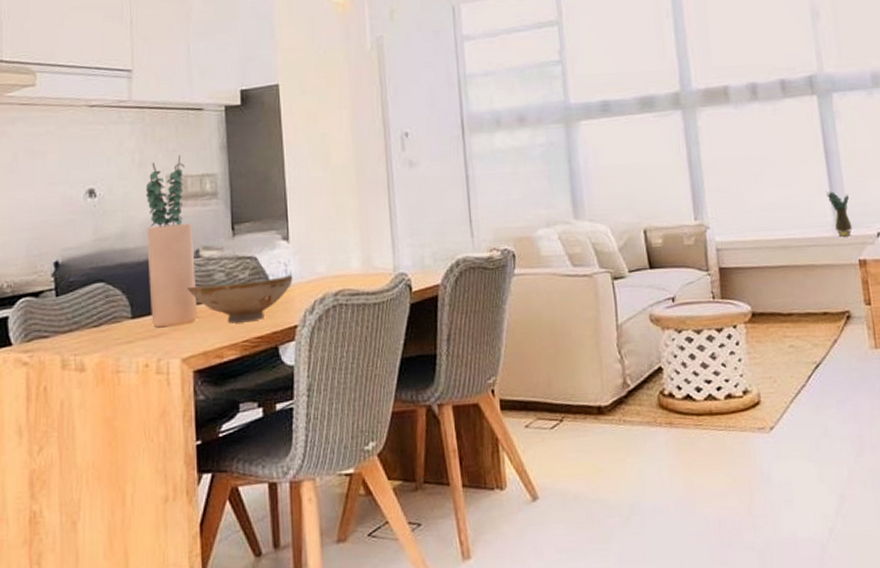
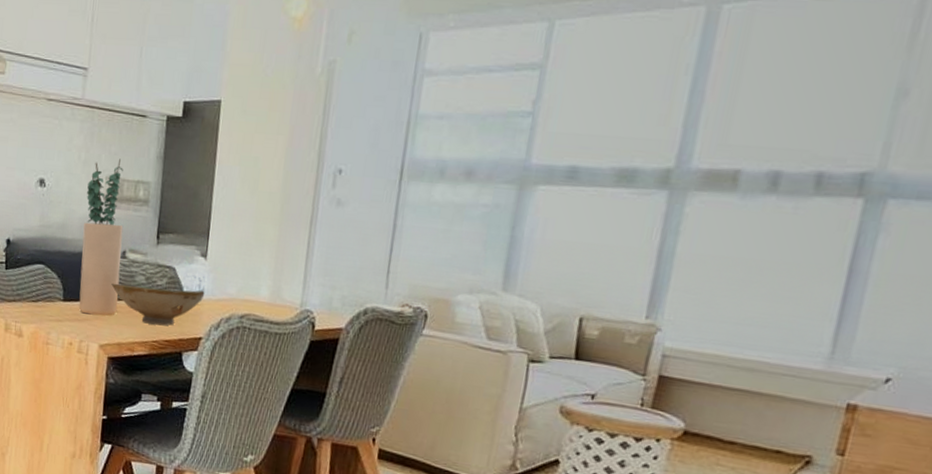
vase: present [826,191,853,237] -> none [828,317,864,375]

